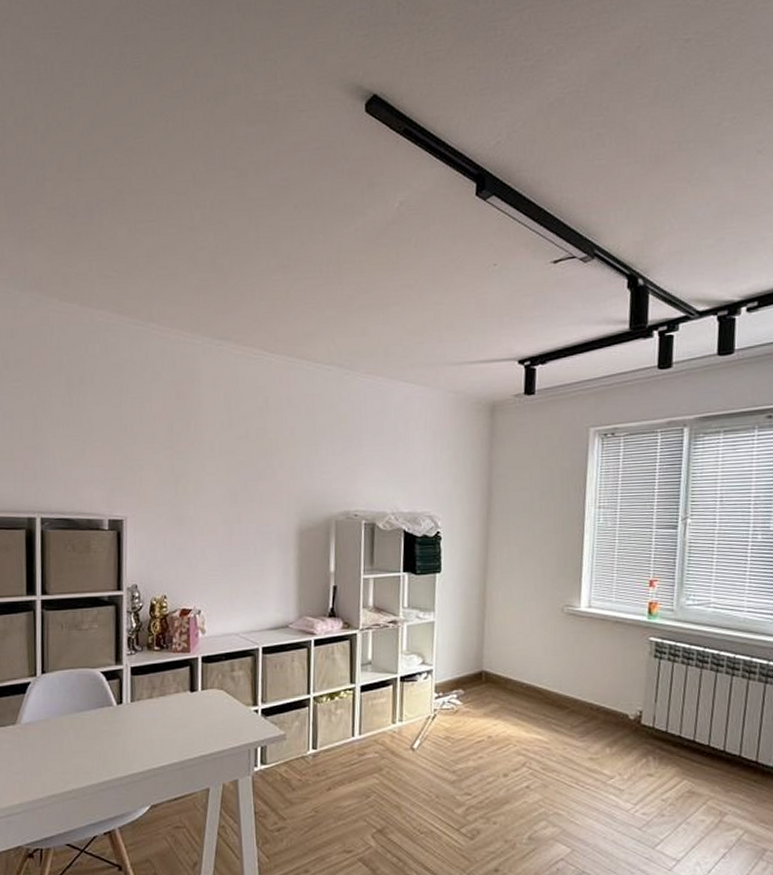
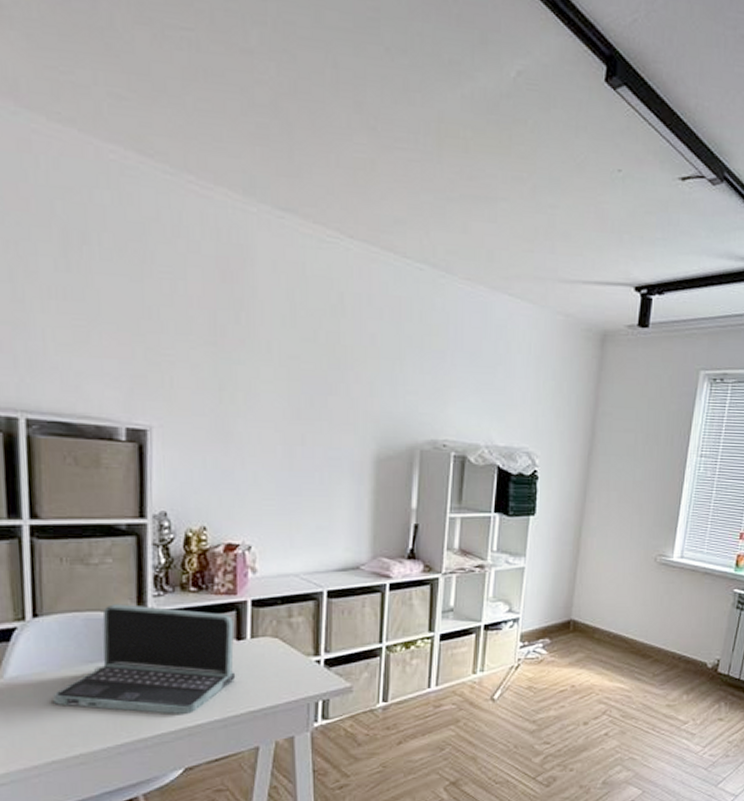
laptop: none [54,662,190,757] -> present [53,604,236,714]

